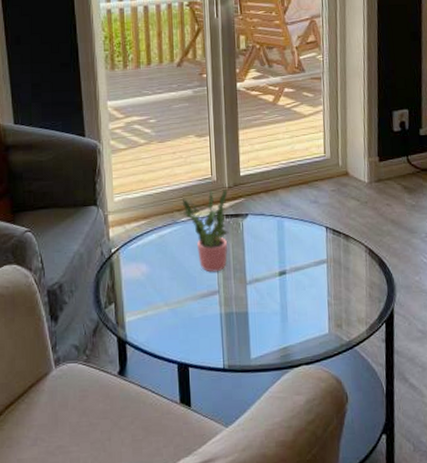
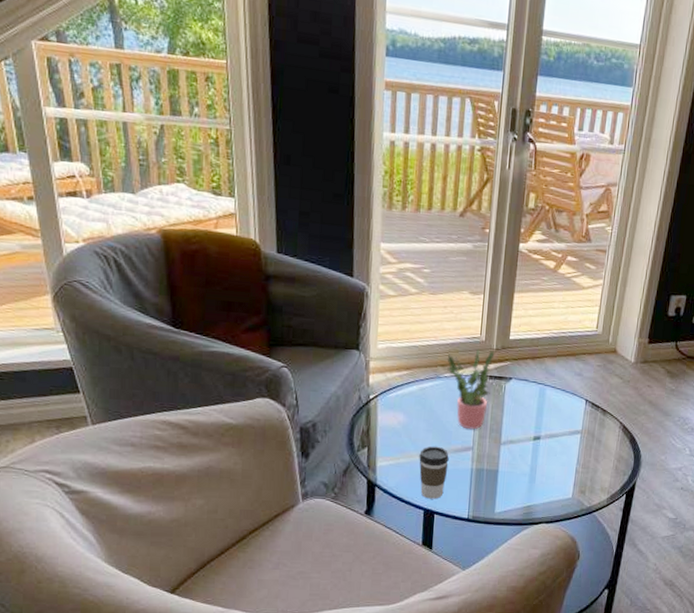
coffee cup: none [166,293,197,351] -> present [419,446,449,499]

